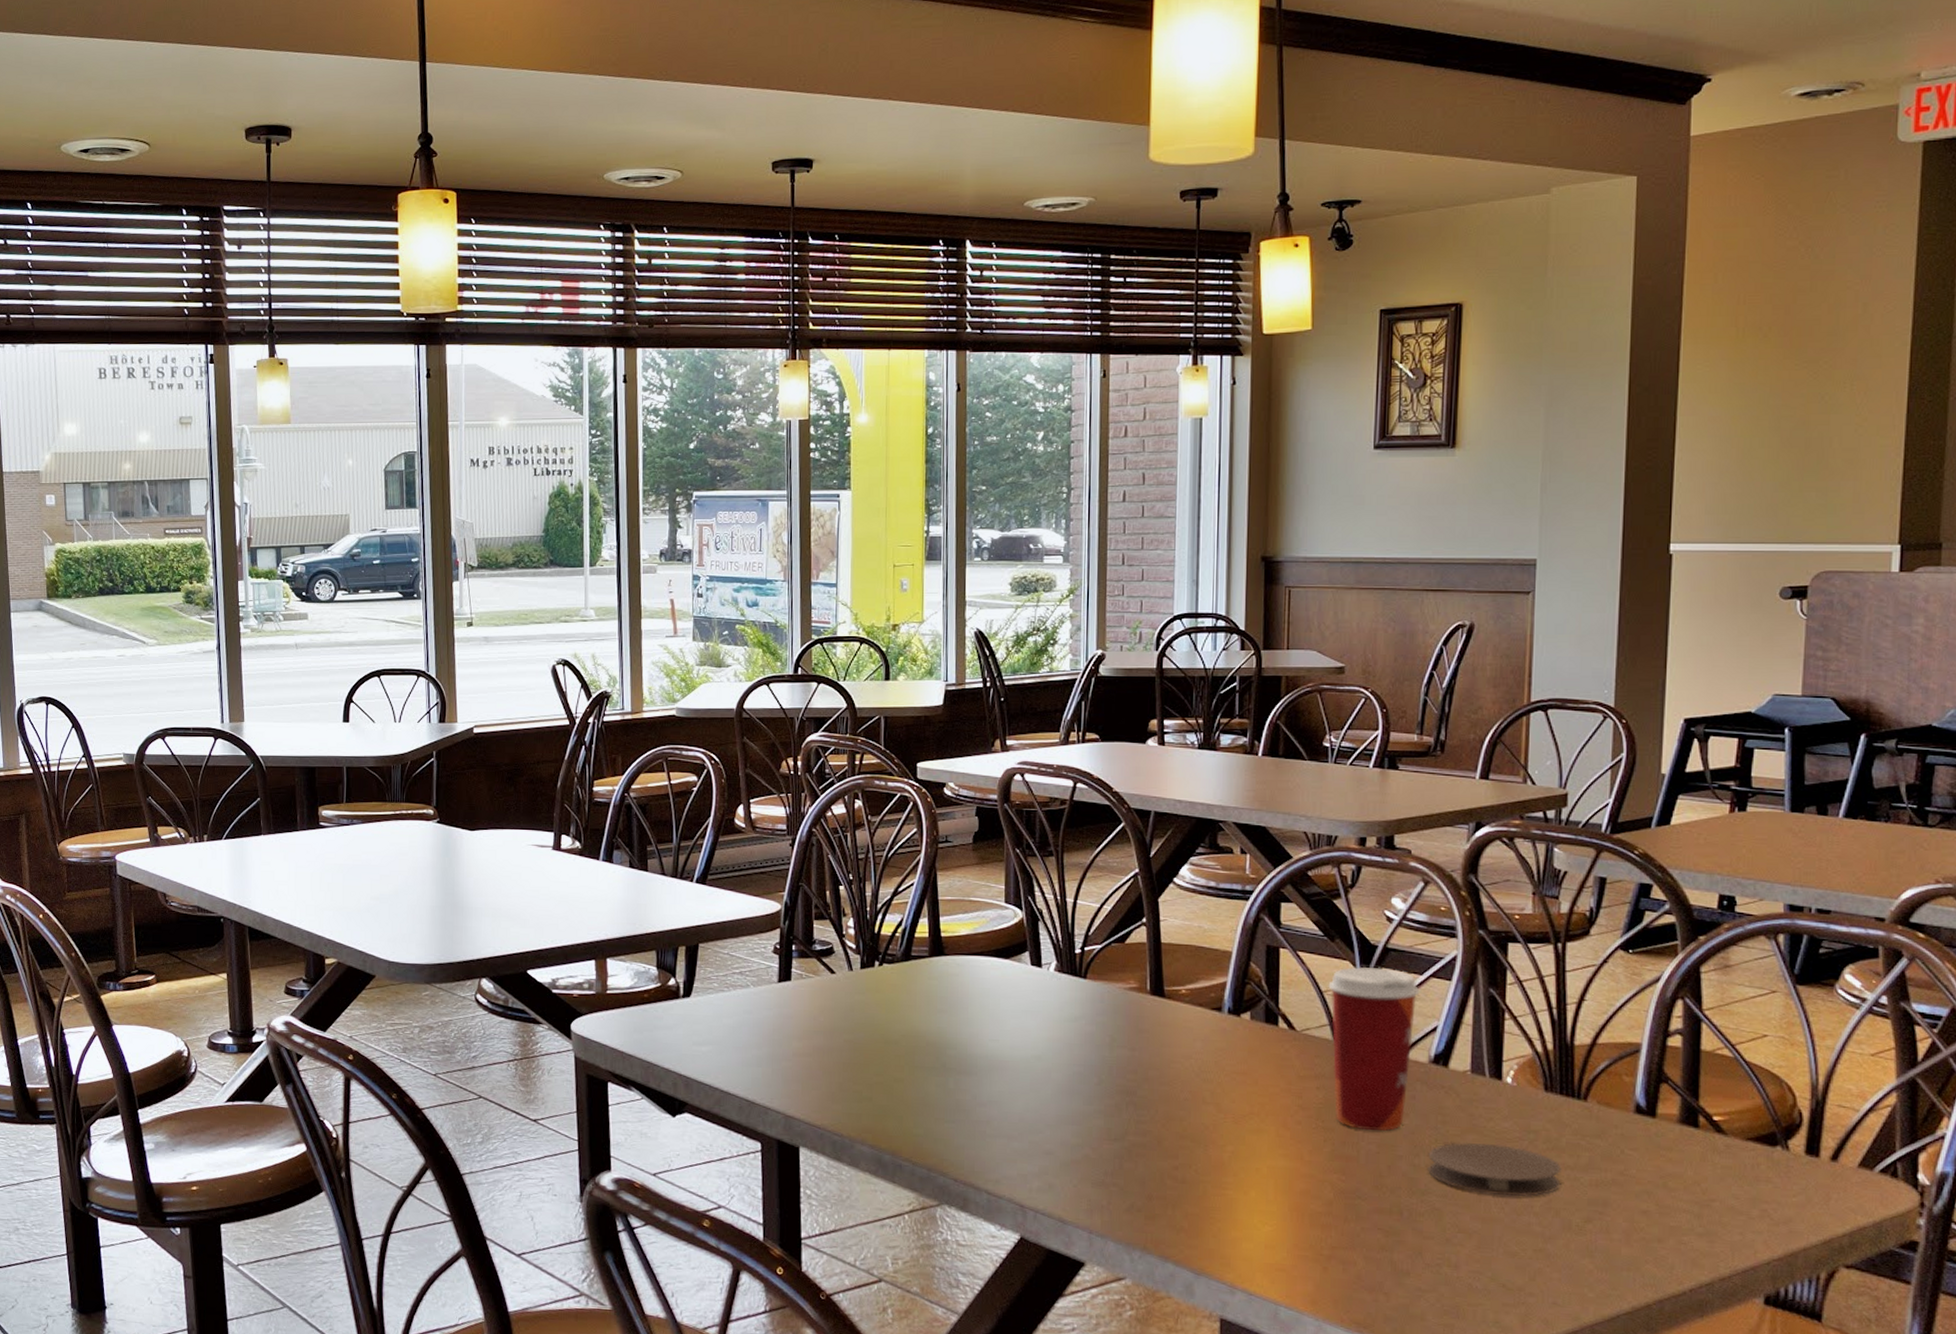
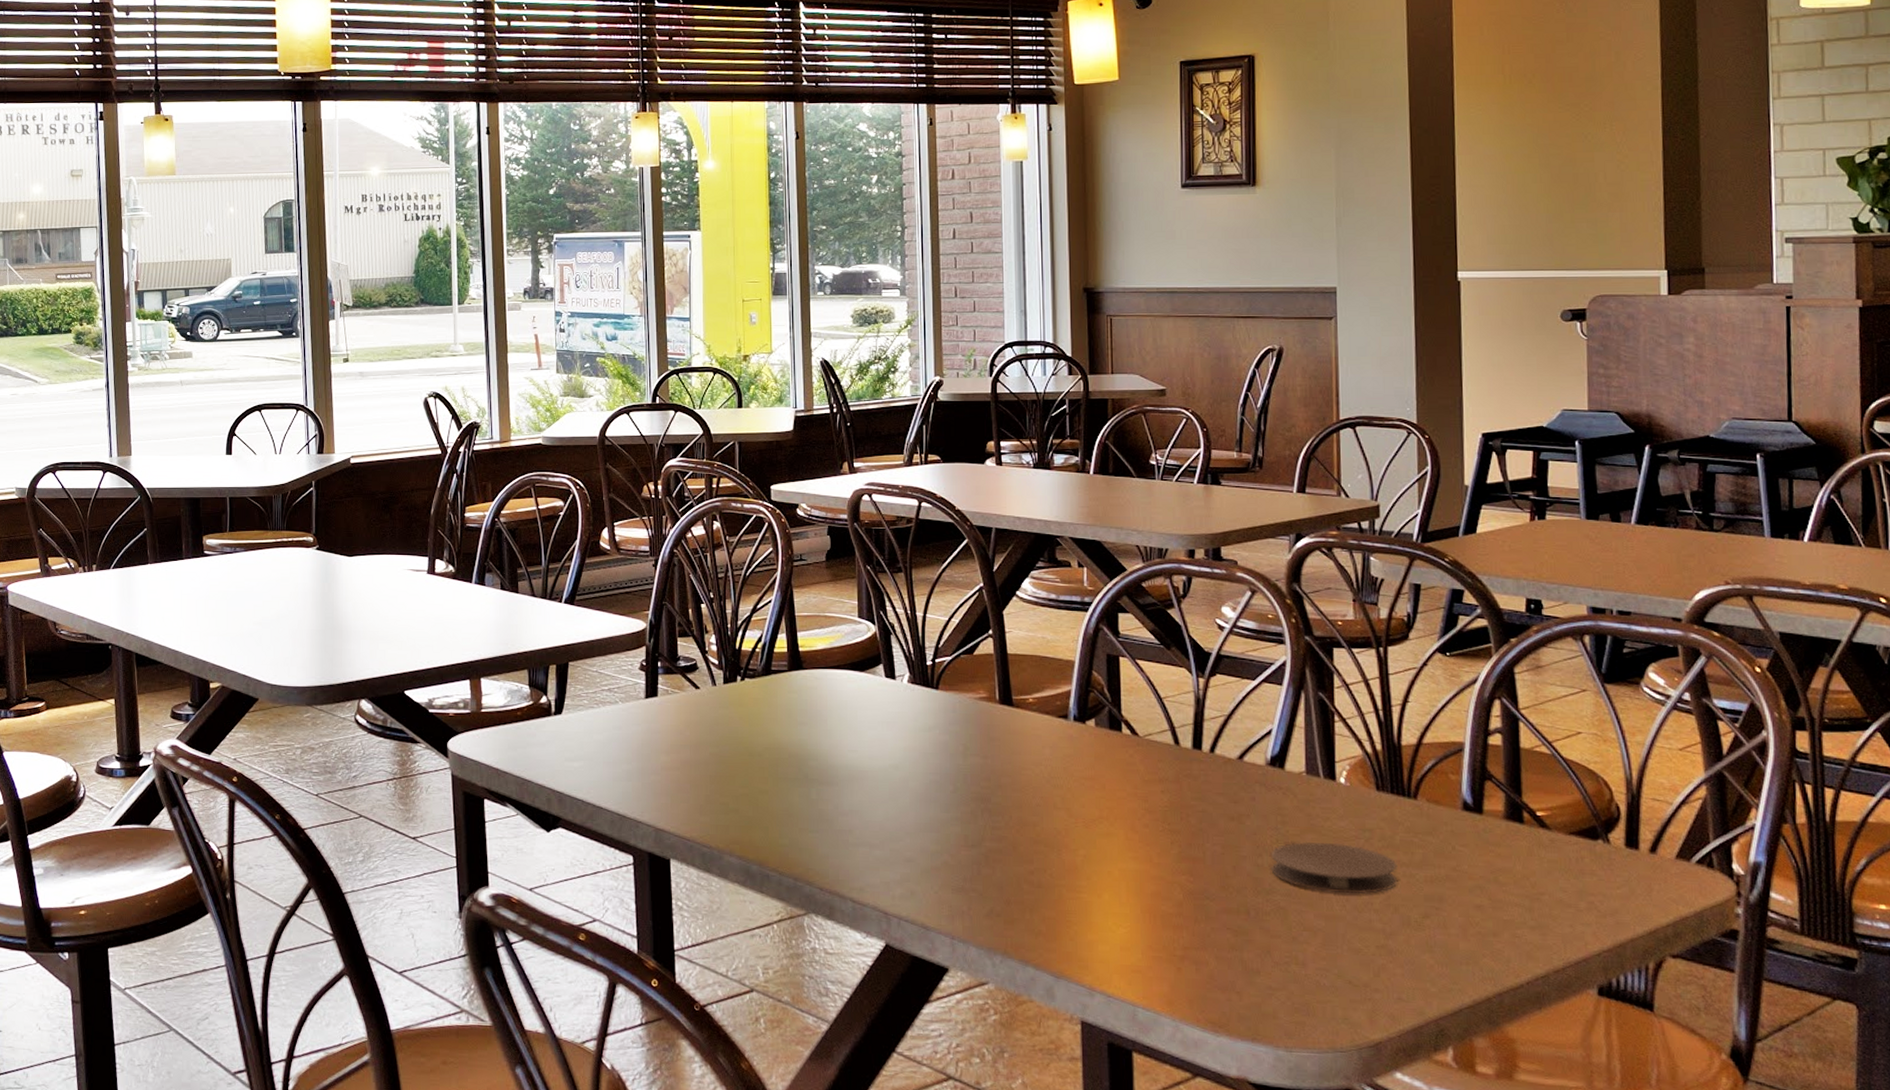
paper cup: present [1328,966,1420,1131] -> none [1167,673,1254,833]

